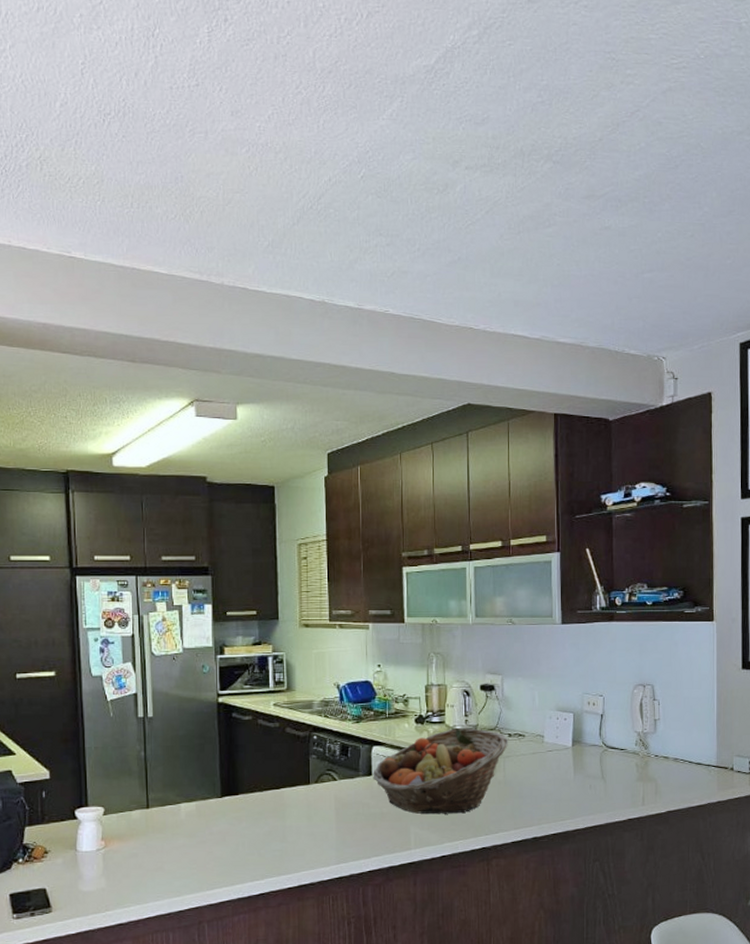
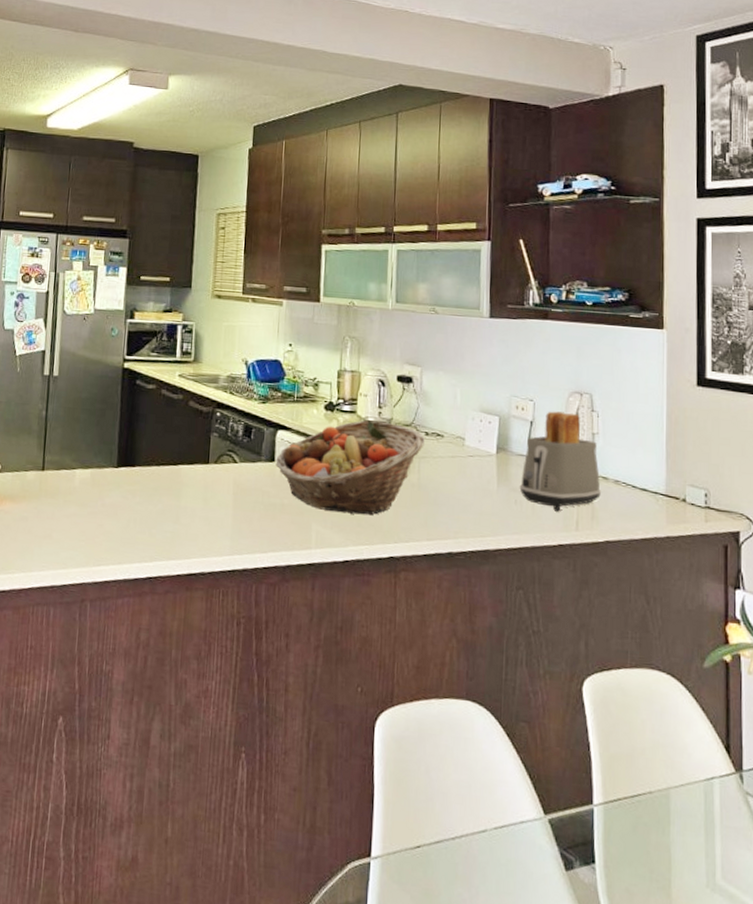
toaster: none [593,703,664,791] -> present [519,411,602,512]

